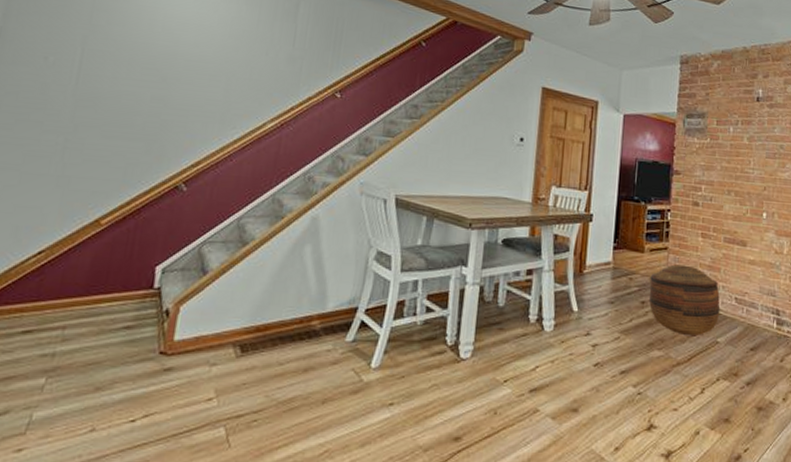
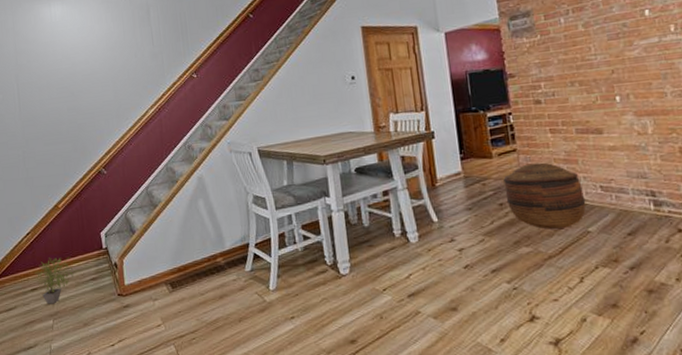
potted plant: none [31,289,99,356] -> present [34,257,73,305]

